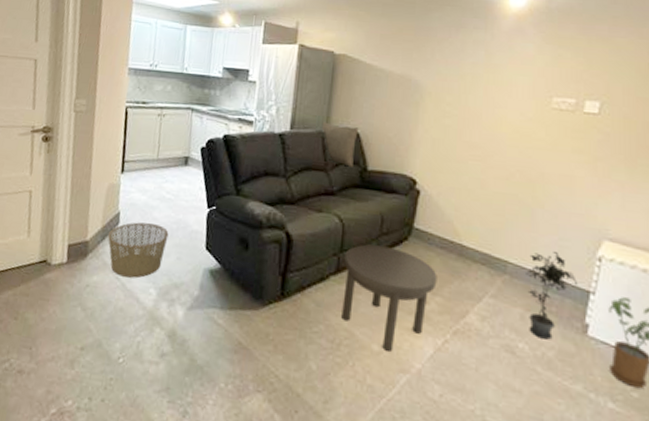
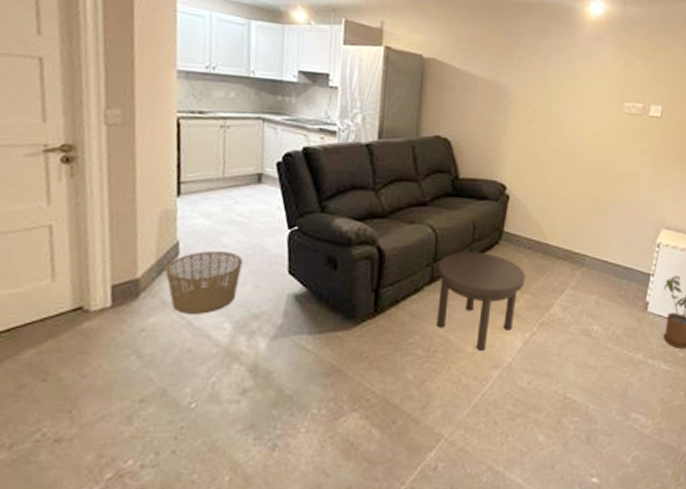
pillow: present [322,121,359,167] -> none [412,130,450,176]
potted plant: present [526,252,579,340] -> none [601,243,642,320]

